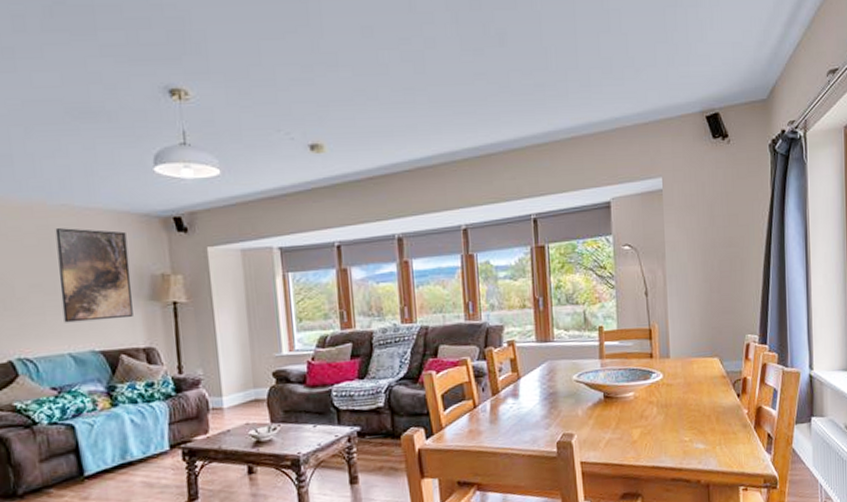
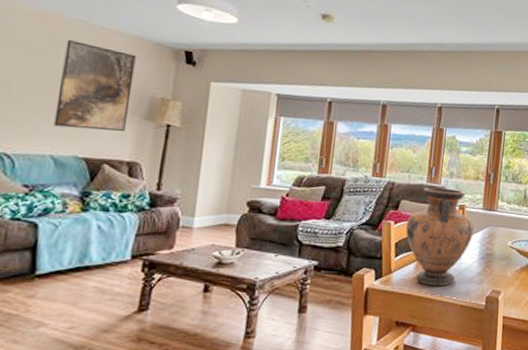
vase: none [450,323,530,438] -> present [406,187,474,286]

